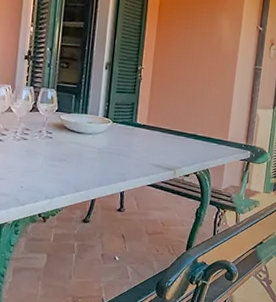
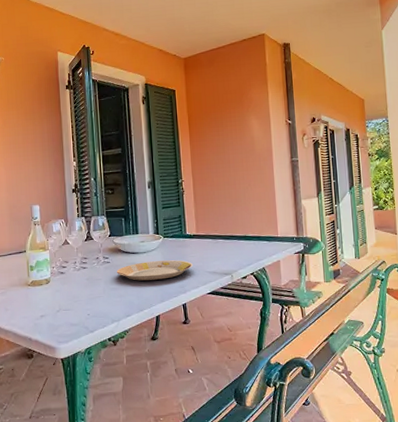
plate: none [57,143,137,164] -> present [116,260,192,281]

